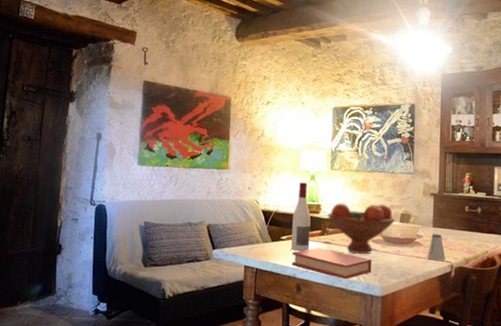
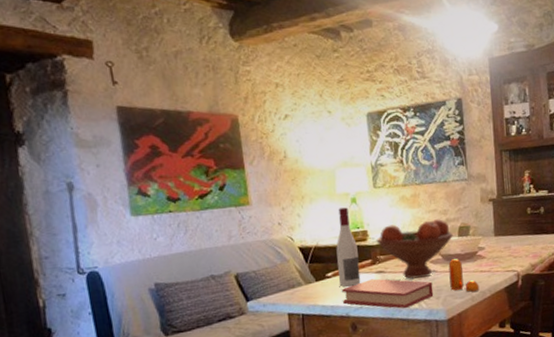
pepper shaker: none [388,242,414,275] -> present [448,258,480,292]
saltshaker: present [427,233,446,261] -> none [491,242,511,272]

